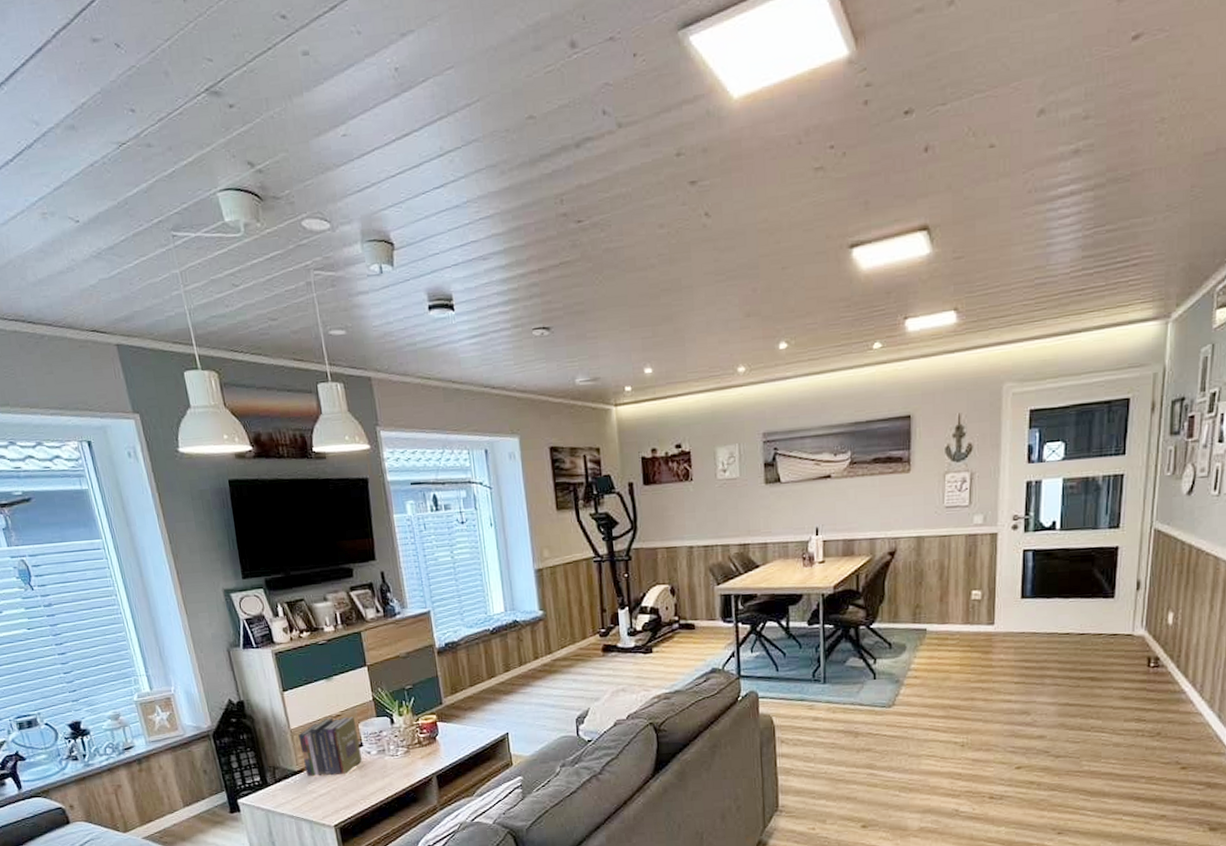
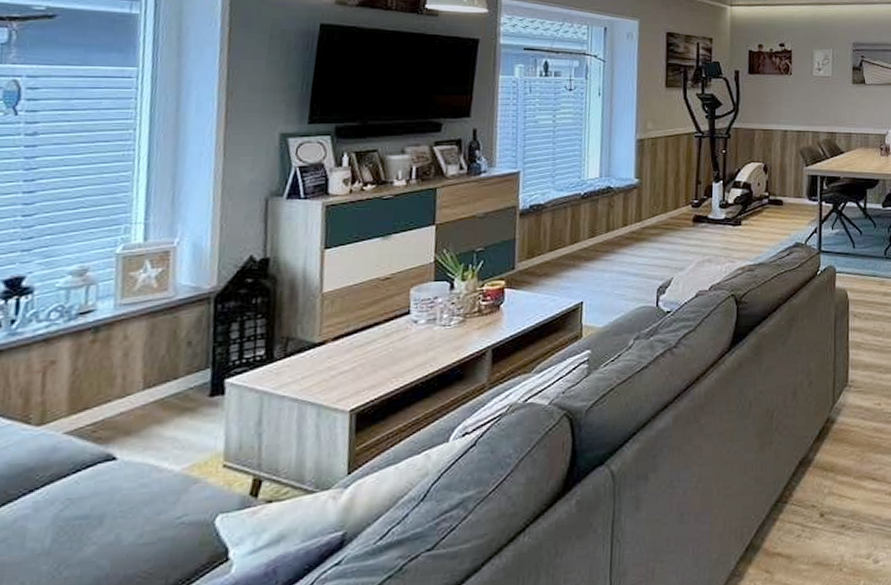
books: present [298,716,363,777] -> none [328,280,408,351]

